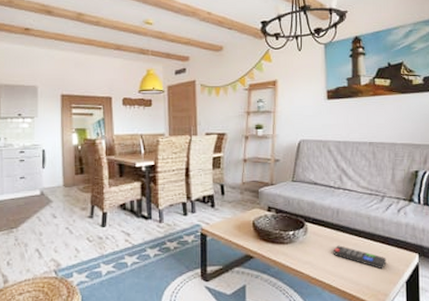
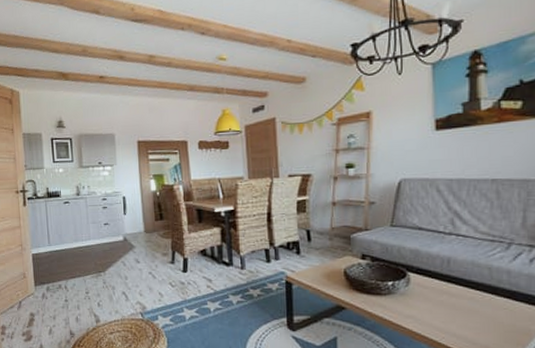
remote control: present [333,245,387,270] -> none [442,299,513,329]

